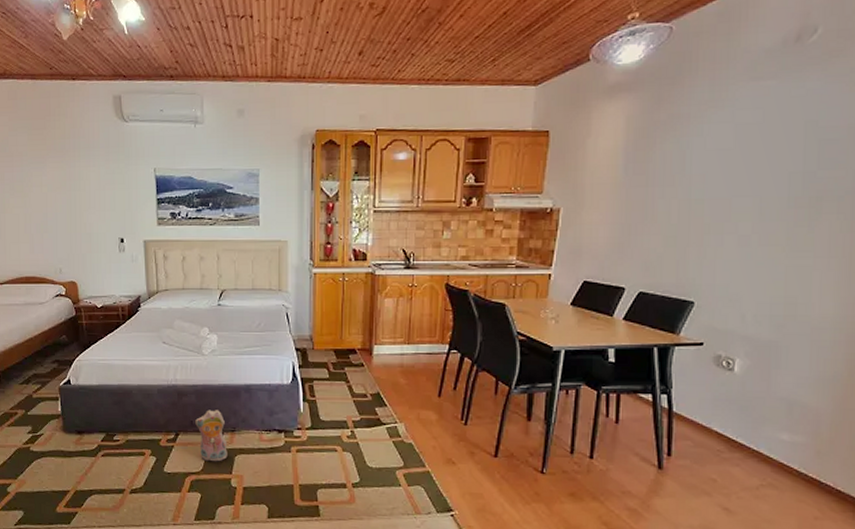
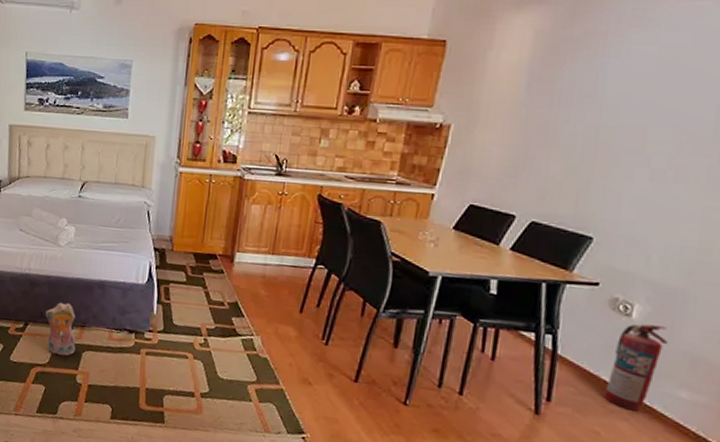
fire extinguisher: none [717,377,767,457] -> present [604,324,668,412]

